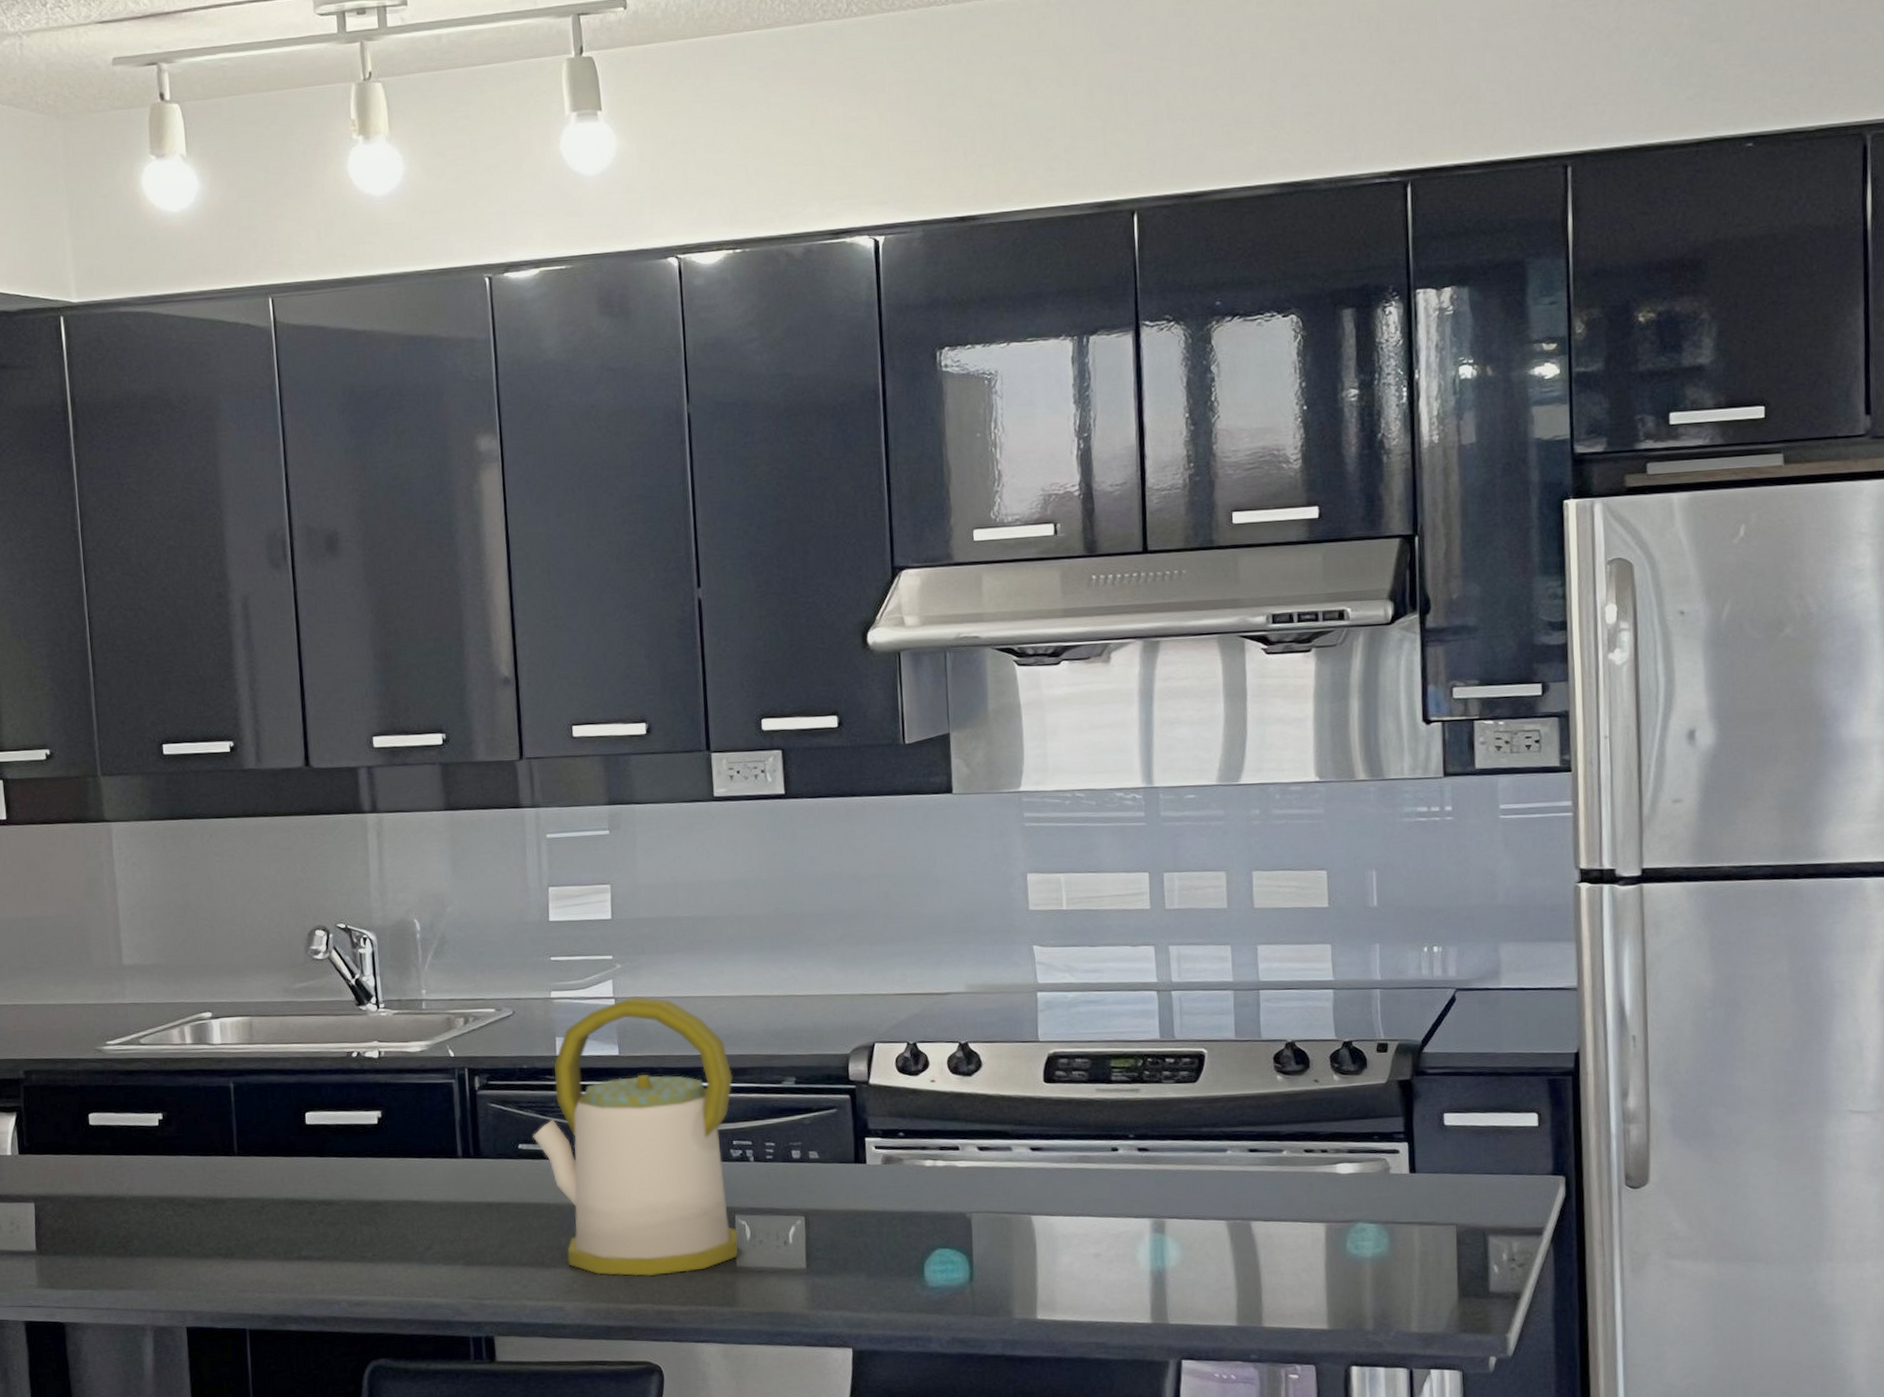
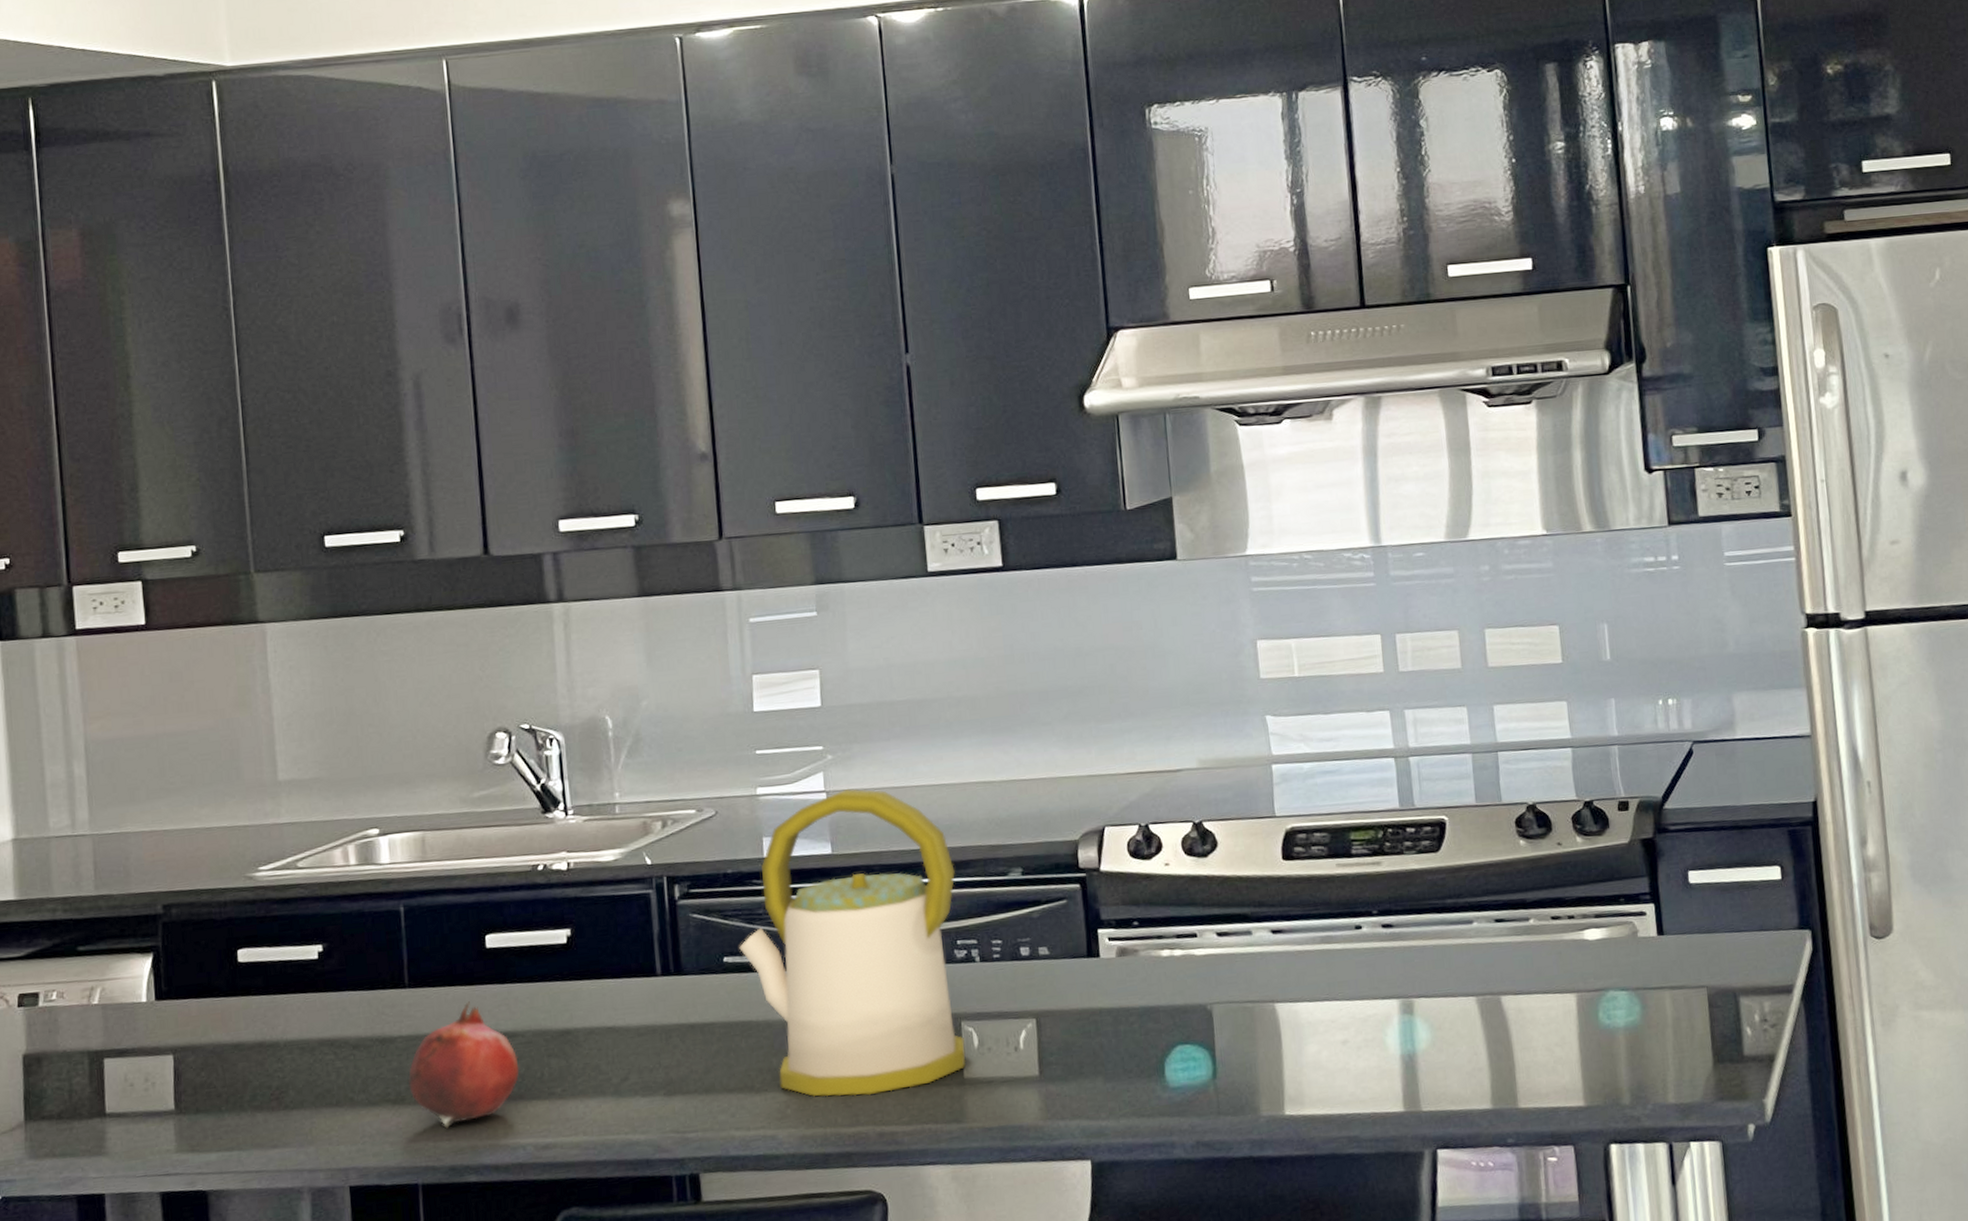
fruit: none [237,1171,335,1282] -> present [407,1001,520,1129]

